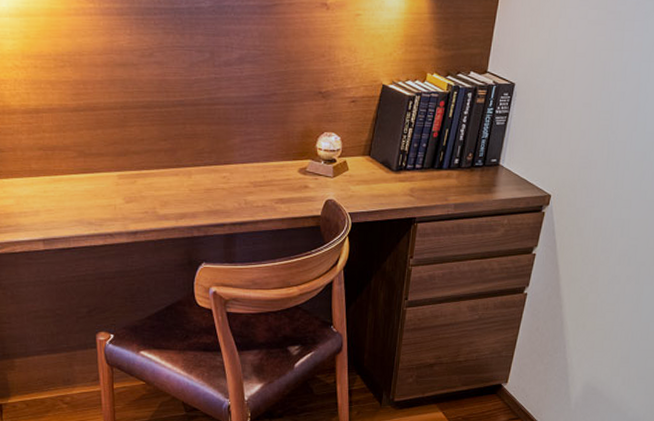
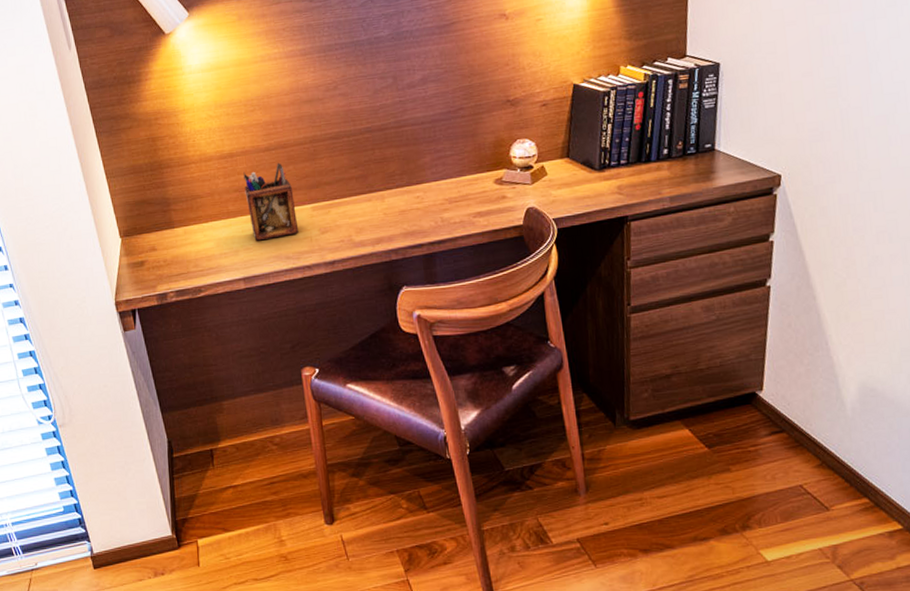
desk organizer: none [49,125,103,203] -> present [243,162,299,241]

